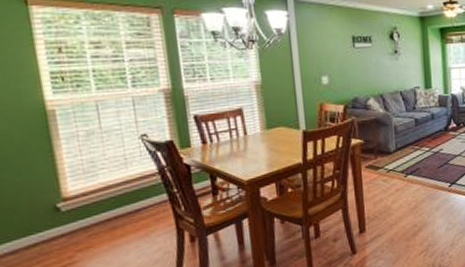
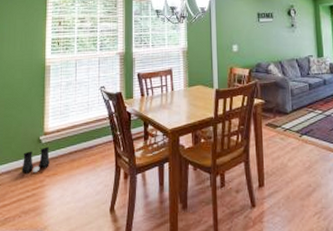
boots: none [34,215,79,251] -> present [21,146,50,174]

